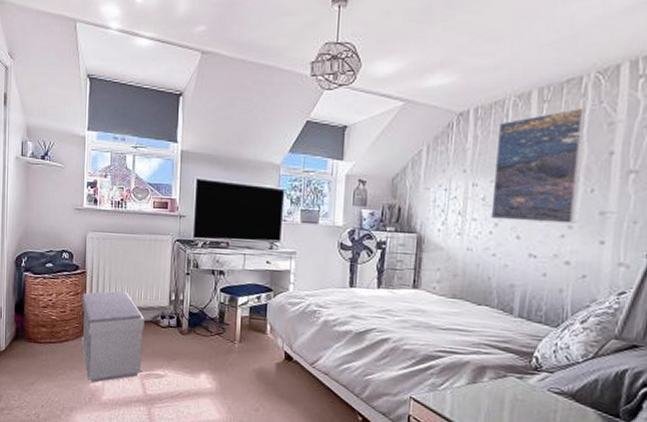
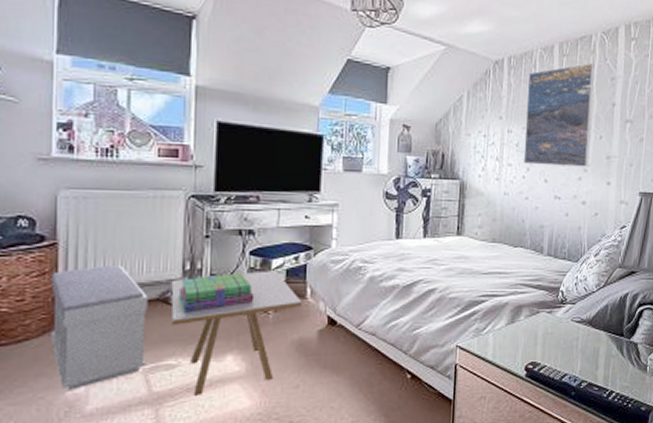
side table: none [160,306,263,403] -> present [171,271,302,396]
stack of books: none [166,305,224,335] -> present [178,272,255,313]

